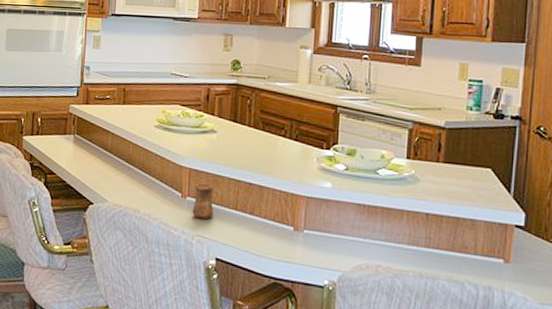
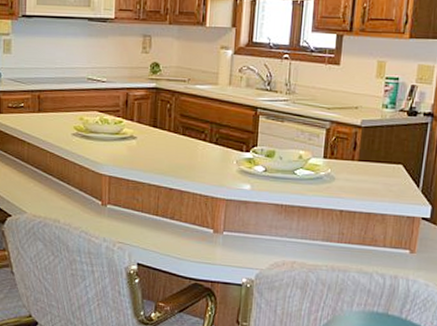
cup: present [192,183,214,220] -> none [113,190,135,226]

